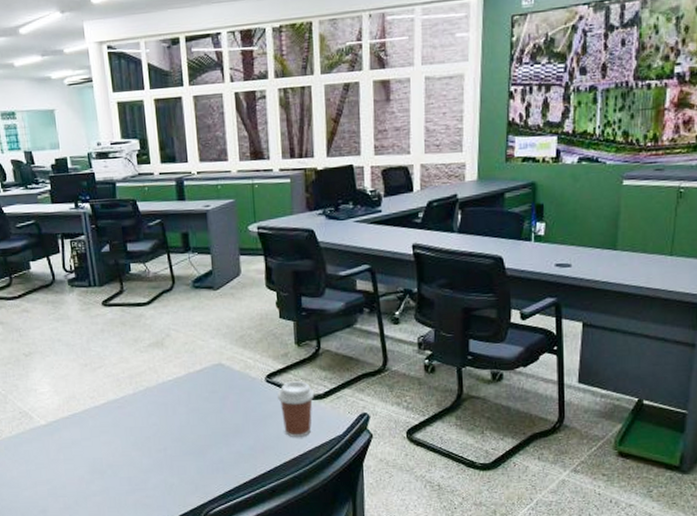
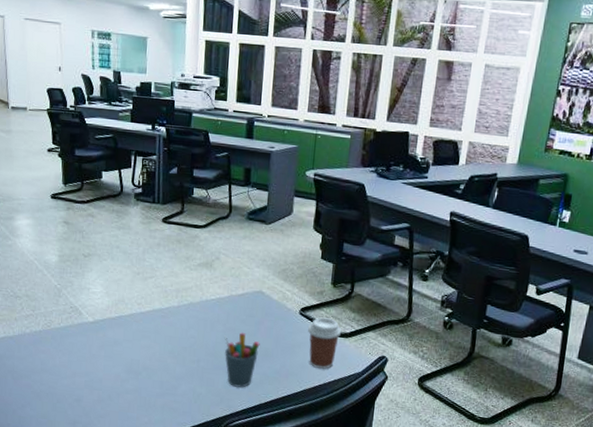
pen holder: none [188,411,229,471] -> present [224,332,260,388]

